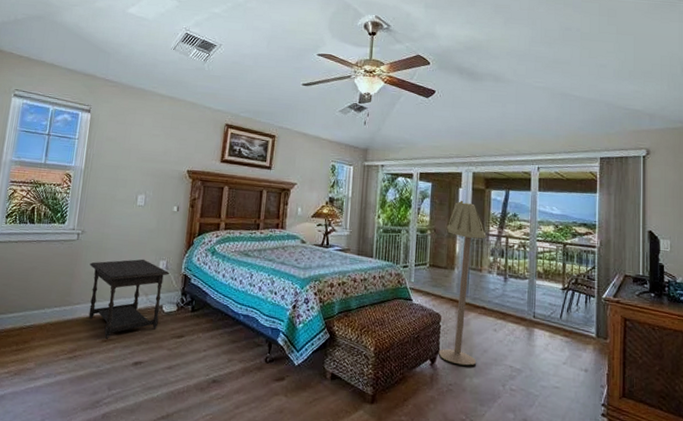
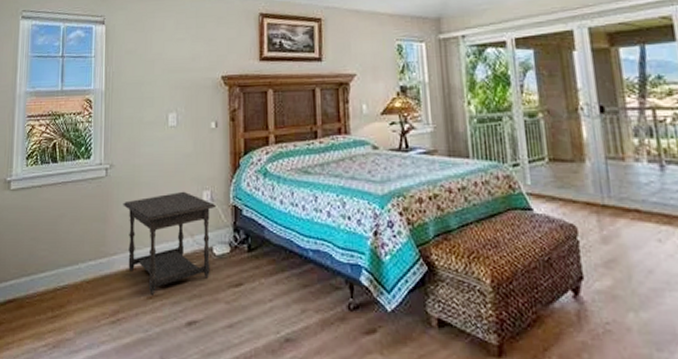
floor lamp: present [438,200,487,366] -> none [563,67,639,295]

